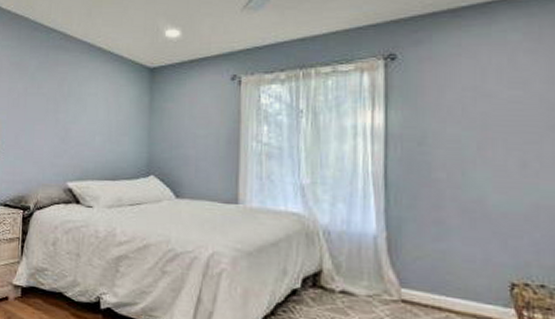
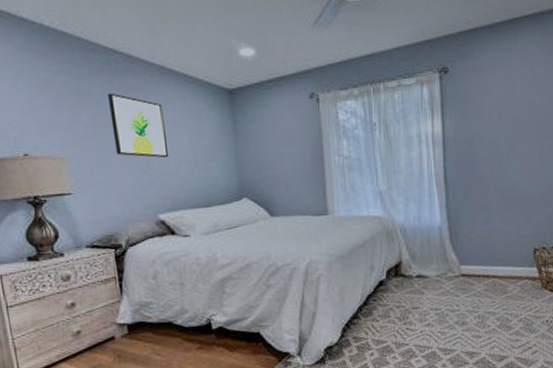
wall art: none [40,66,87,129] -> present [108,93,169,158]

